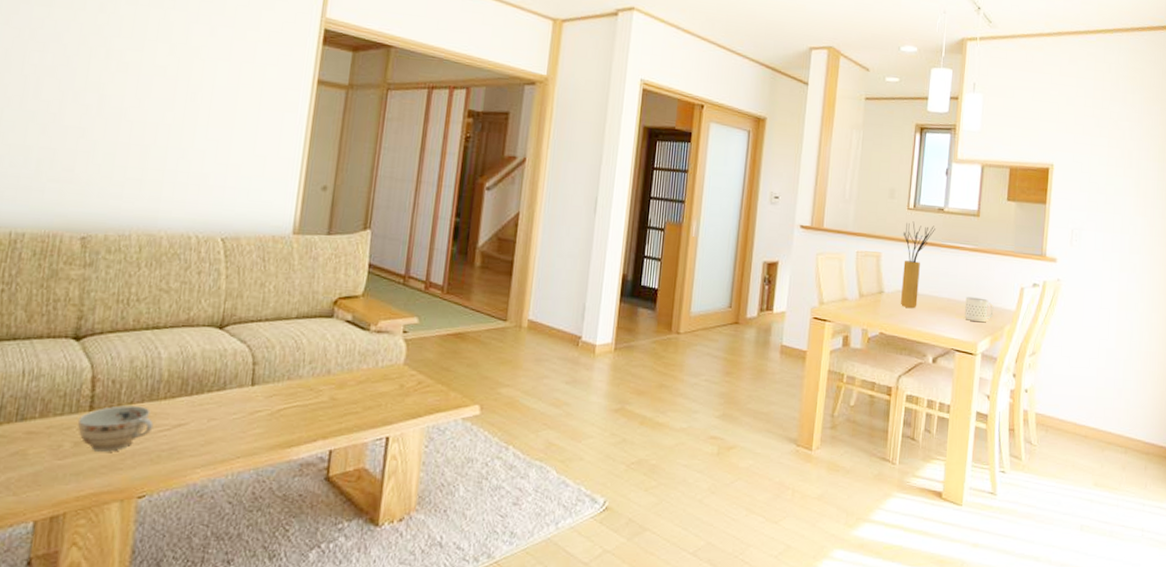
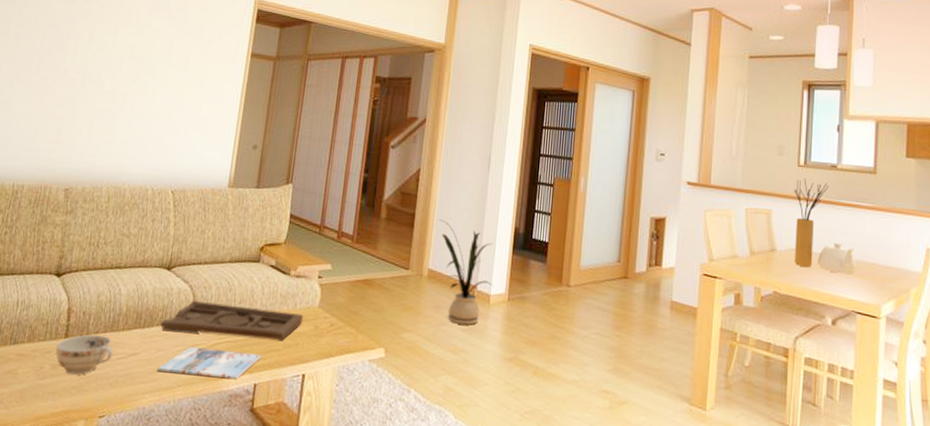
magazine: none [210,414,338,447] -> present [157,347,262,380]
decorative tray: none [212,363,387,402] -> present [160,301,304,340]
house plant: none [540,267,599,377] -> present [439,220,493,325]
teapot: none [922,283,958,314] -> present [818,242,857,275]
mug: present [964,297,994,323] -> none [865,257,897,285]

